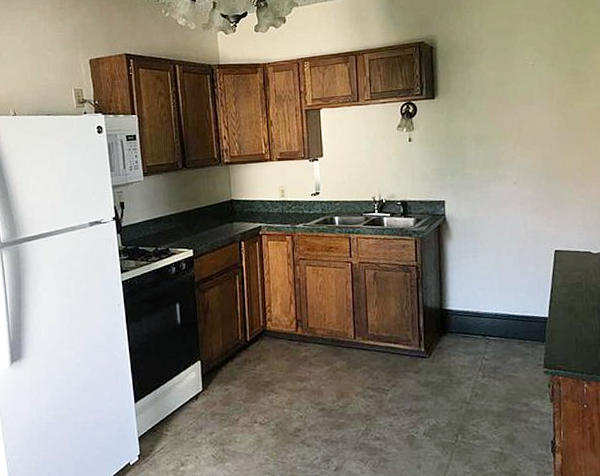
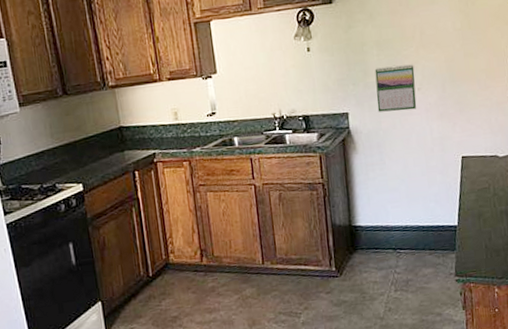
calendar: none [472,159,512,203] -> present [374,64,417,112]

